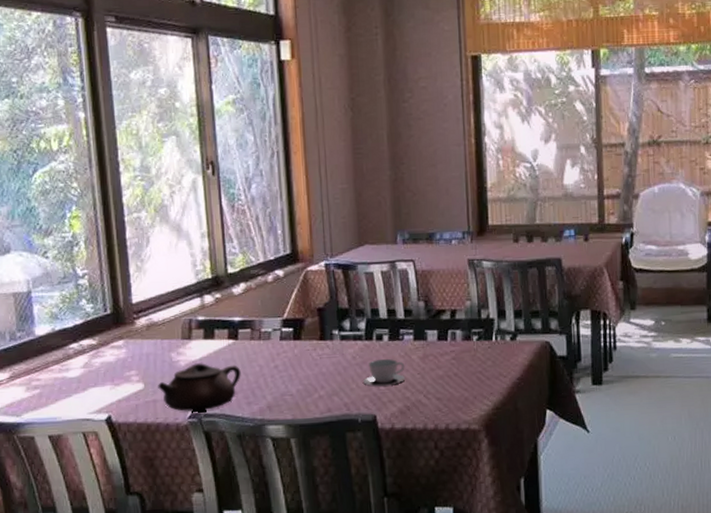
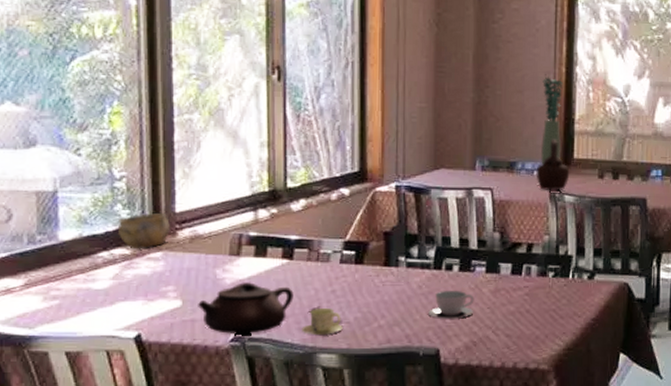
ceramic bowl: none [84,305,129,339] -> present [119,213,170,248]
cup and saucer: none [250,383,287,409] -> present [302,309,343,336]
vase: none [454,146,476,234] -> present [541,74,563,165]
teapot: none [454,208,486,259] -> present [536,139,570,192]

